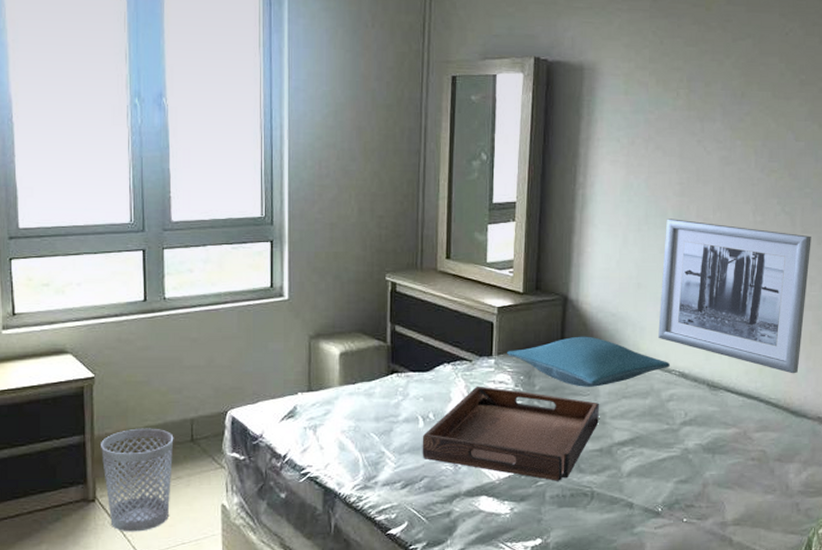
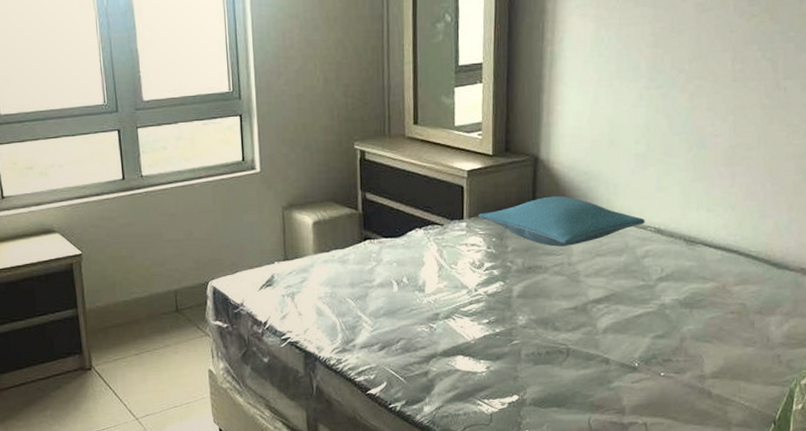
wastebasket: present [101,428,174,532] -> none [93,300,161,397]
serving tray: present [422,386,599,481] -> none [397,249,573,340]
wall art: present [658,219,811,374] -> none [632,71,795,226]

